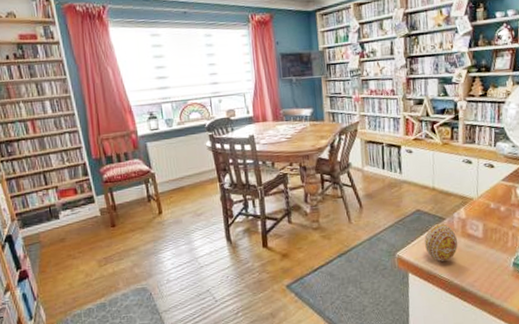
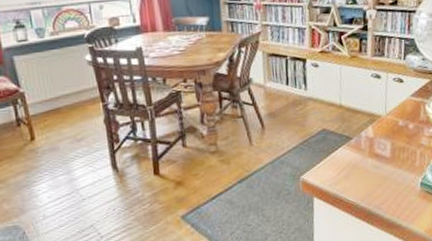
decorative egg: present [424,223,458,262] -> none [330,143,366,184]

